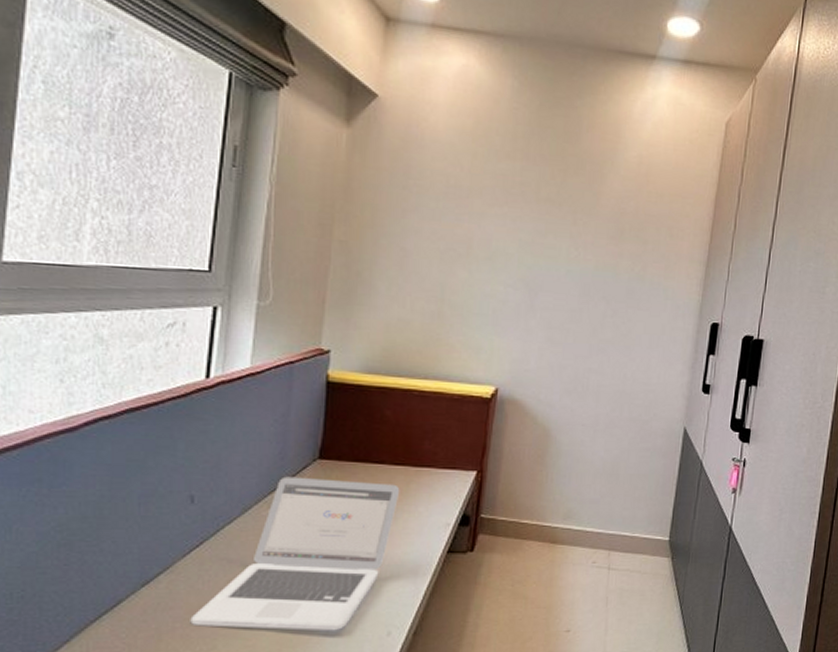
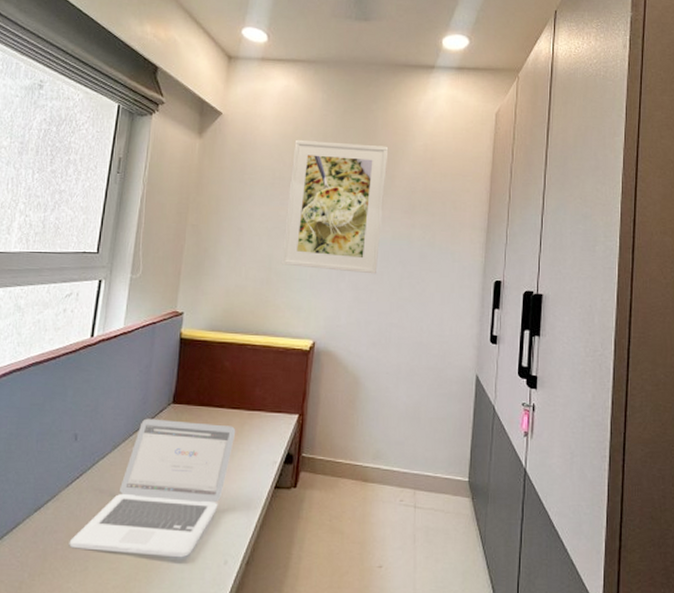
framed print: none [456,137,595,311] -> present [281,139,389,274]

